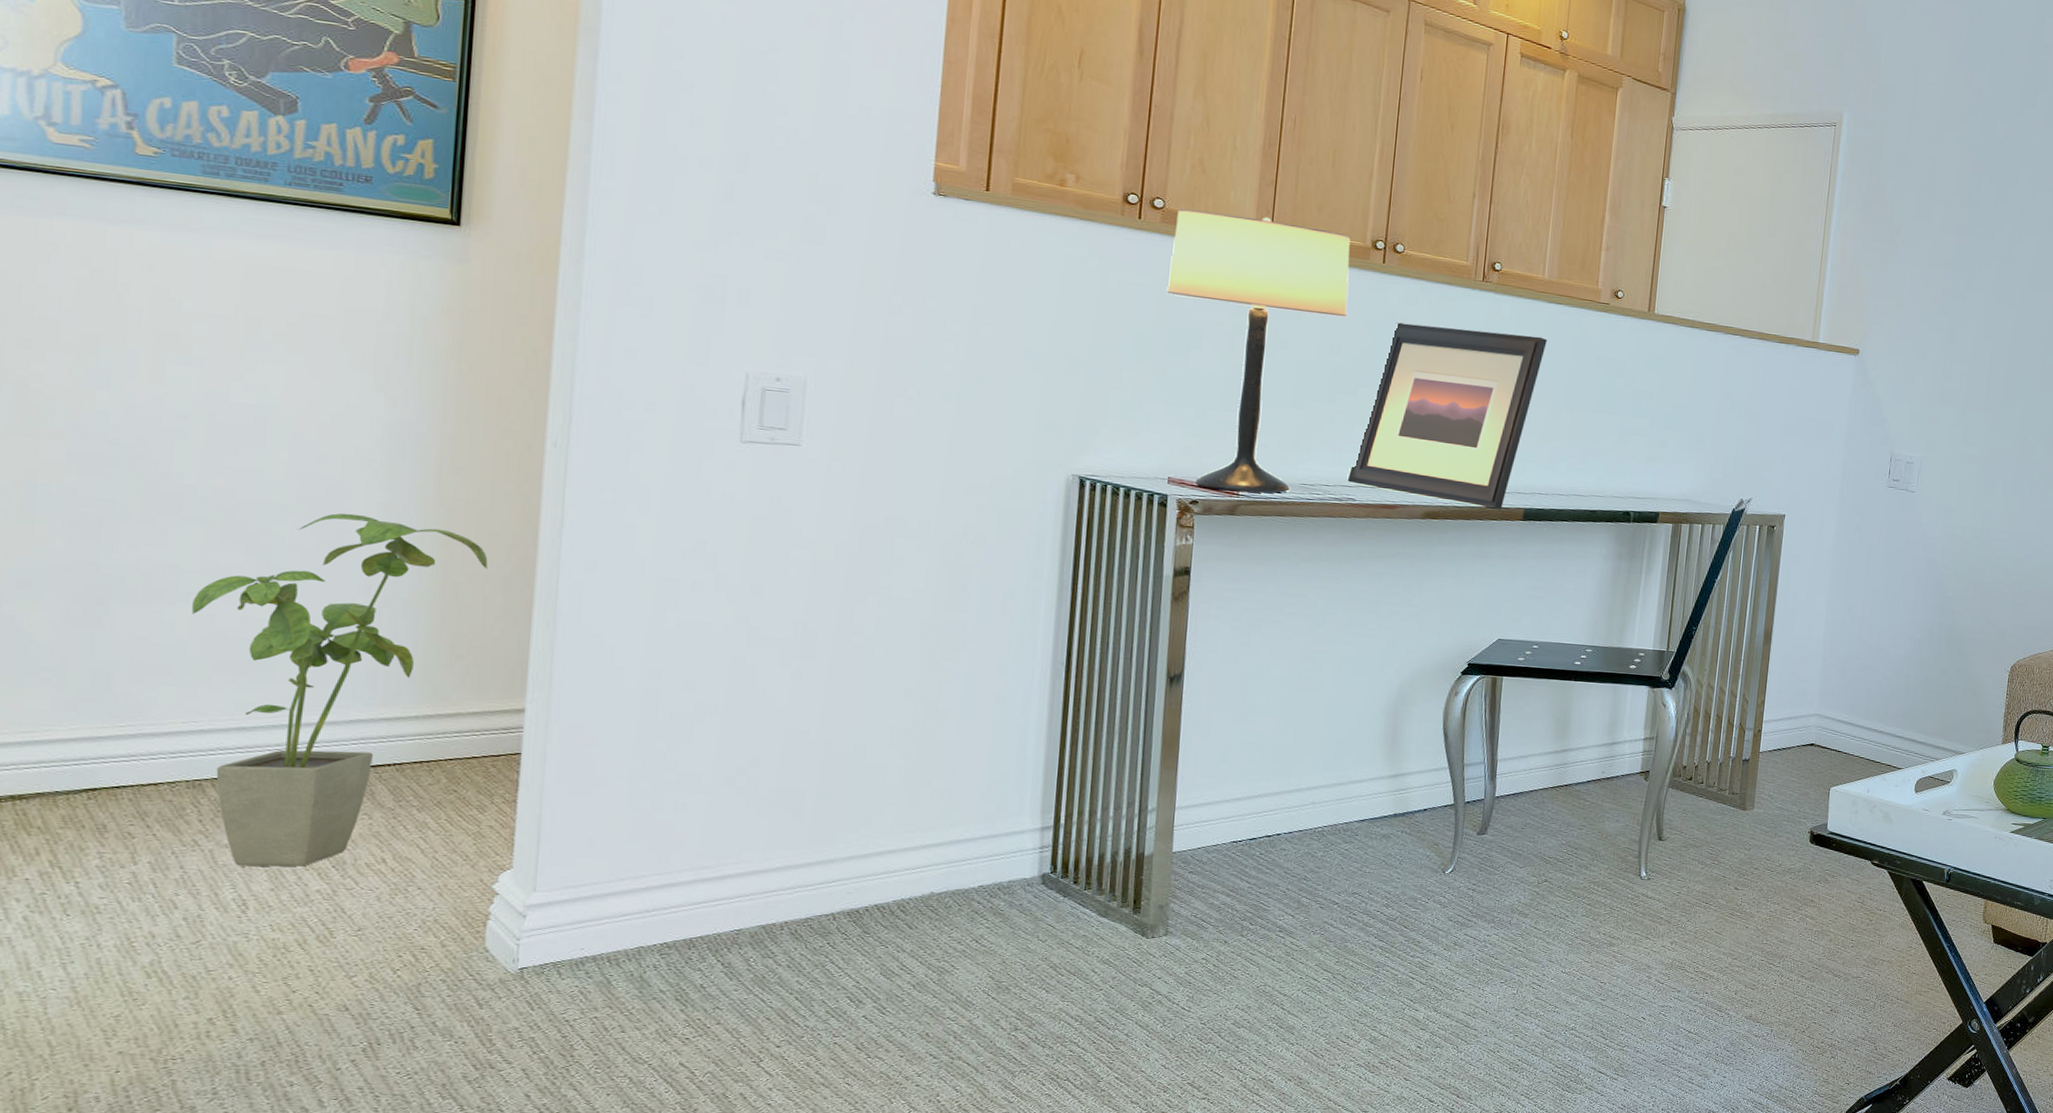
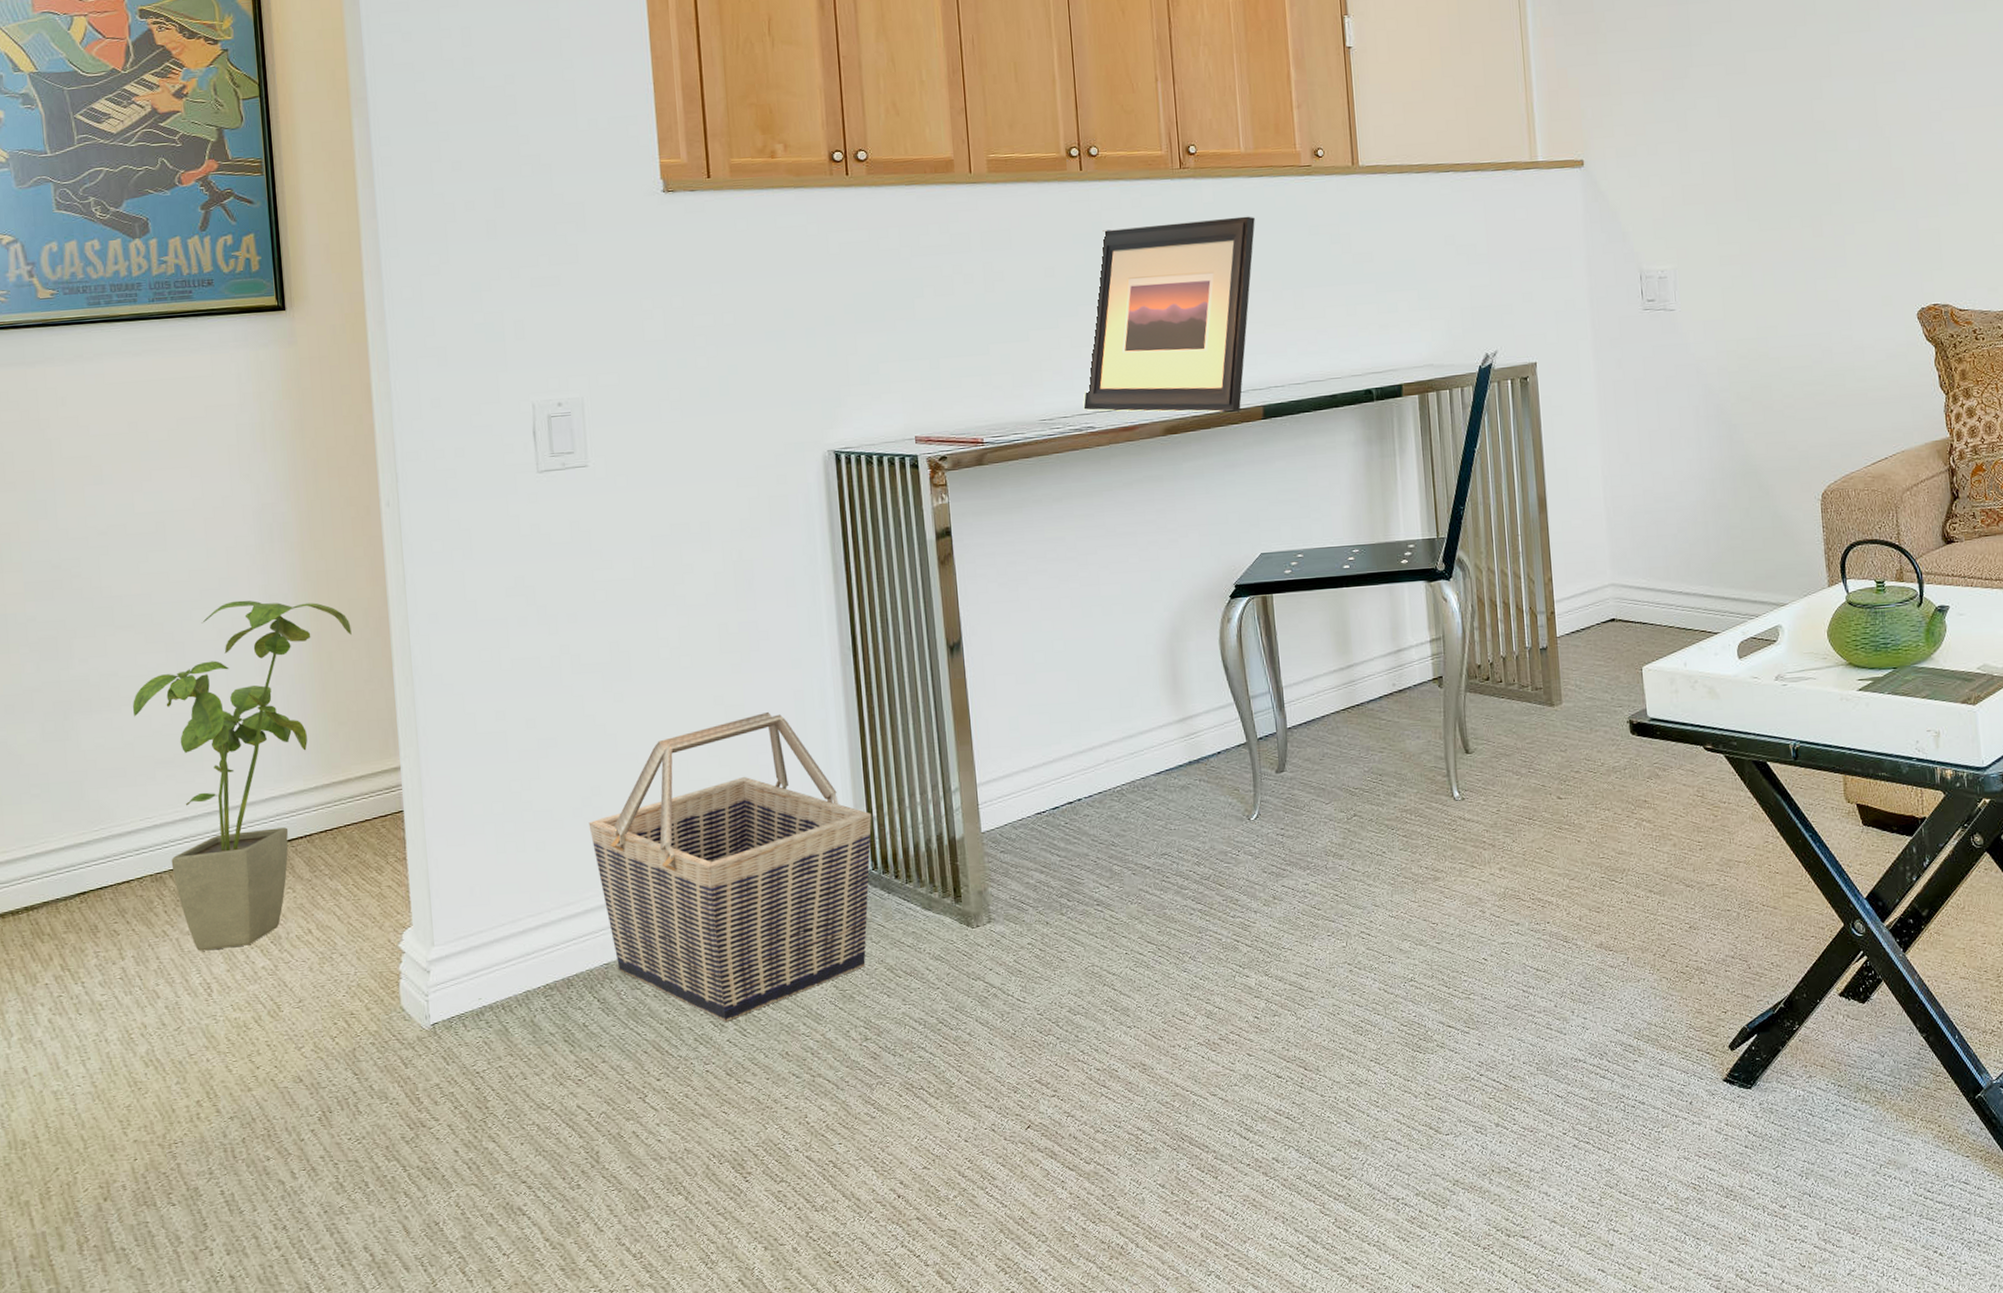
basket: none [740,711,1059,998] -> present [588,711,872,1022]
table lamp: present [1166,208,1351,494] -> none [880,147,1055,442]

